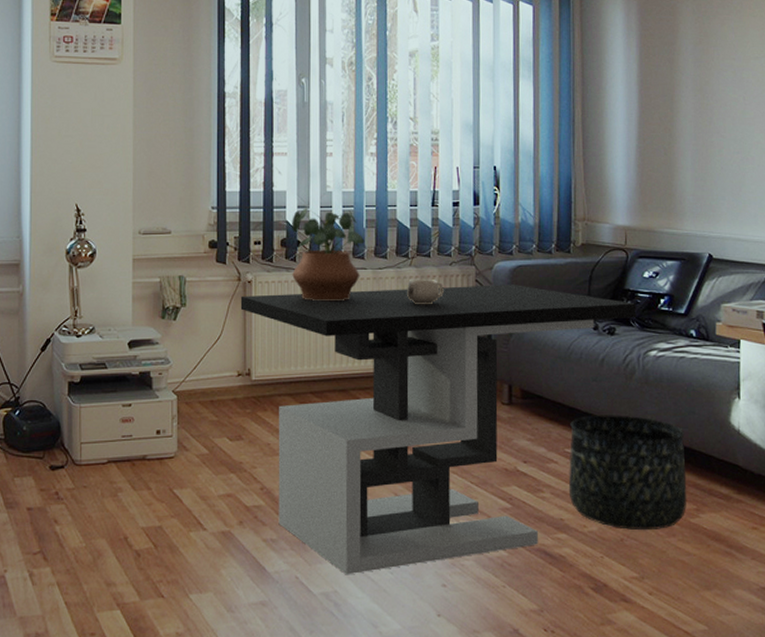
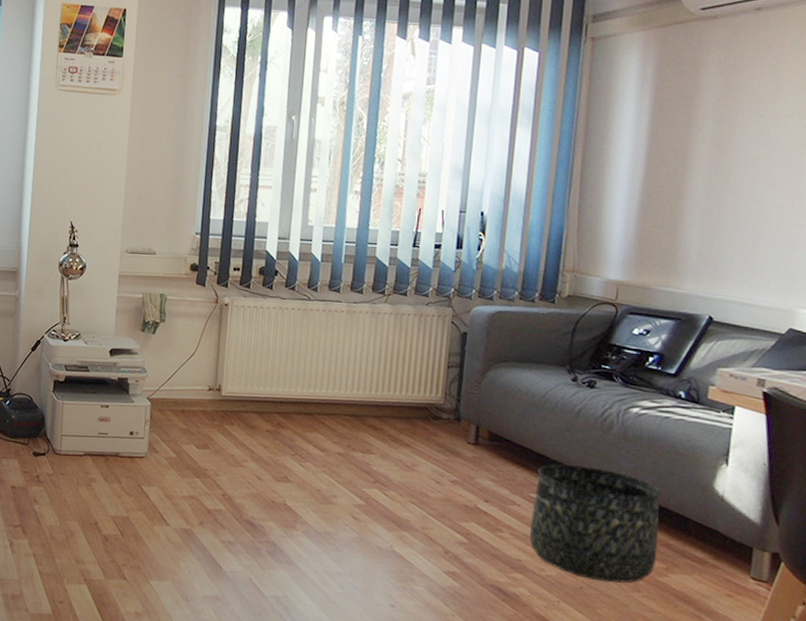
coffee table: present [240,285,637,575] -> none [216,317,622,584]
potted plant: present [292,206,365,302] -> none [268,238,342,330]
mug: present [407,280,444,305] -> none [380,316,418,342]

